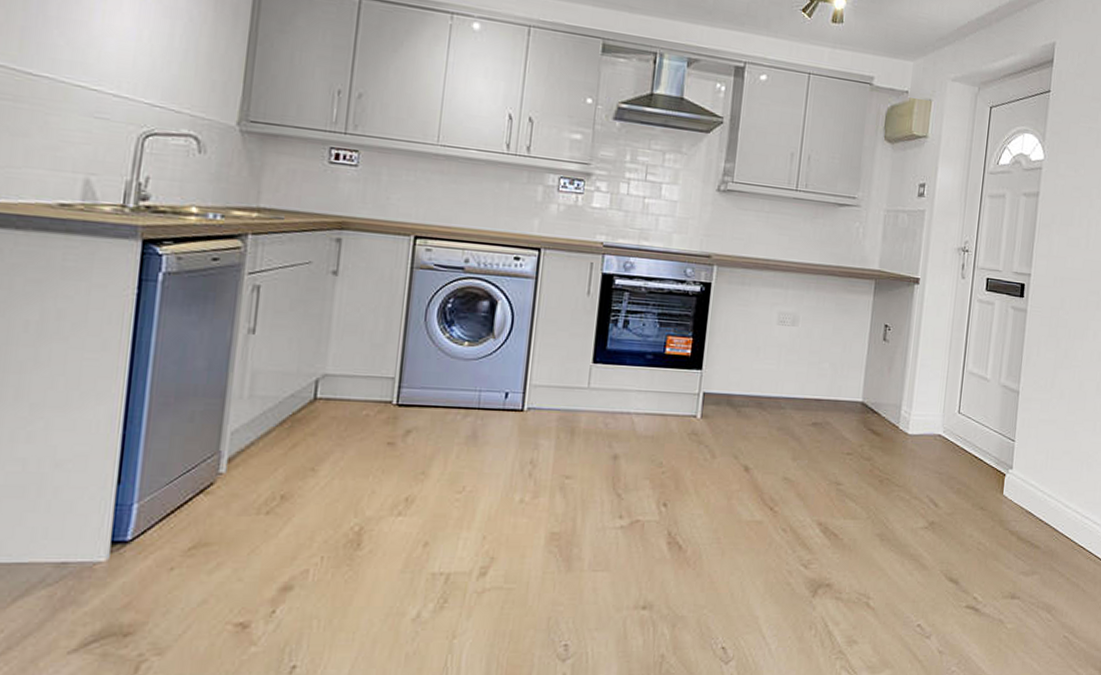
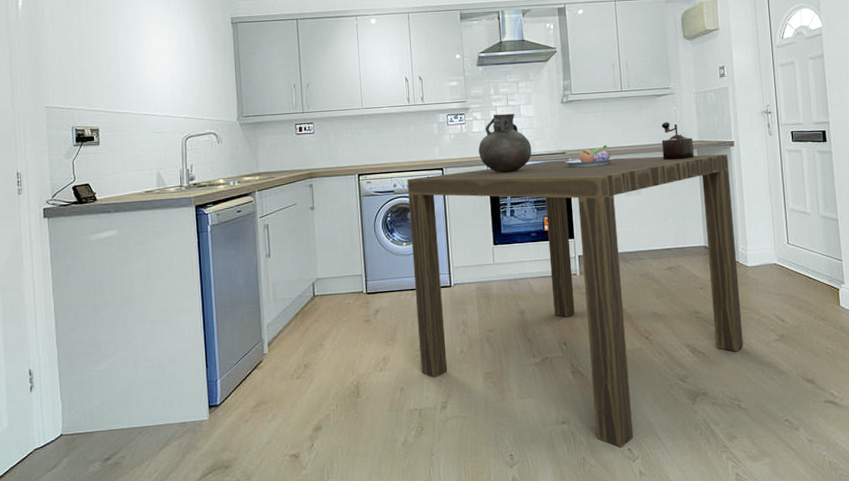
dining table: none [459,254,910,646] -> present [407,154,744,449]
vase: none [594,188,668,270] -> present [478,113,532,173]
fruit bowl: none [708,255,771,282] -> present [565,145,614,168]
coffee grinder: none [832,239,872,291] -> present [662,122,694,160]

